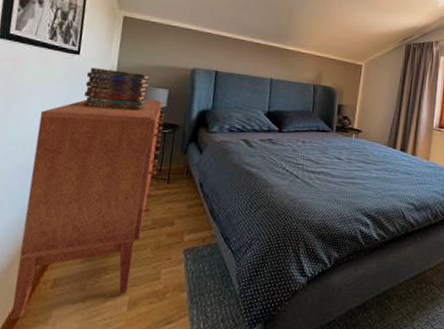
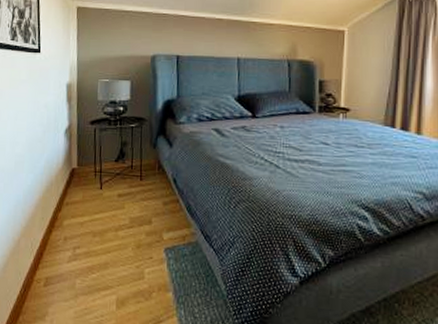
dresser: present [11,99,164,319] -> none [12,93,130,315]
book stack: present [82,67,152,111] -> none [50,65,113,107]

